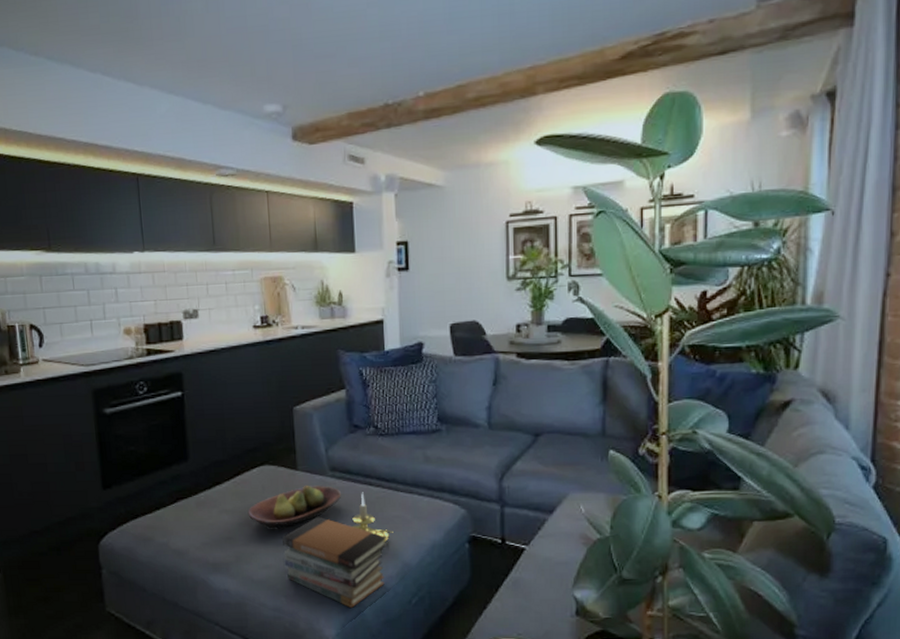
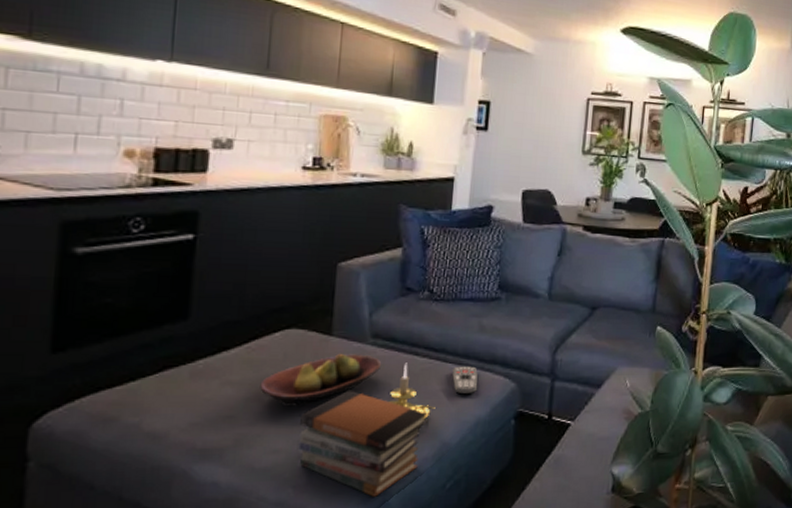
remote control: none [405,494,430,520] -> present [452,366,478,395]

